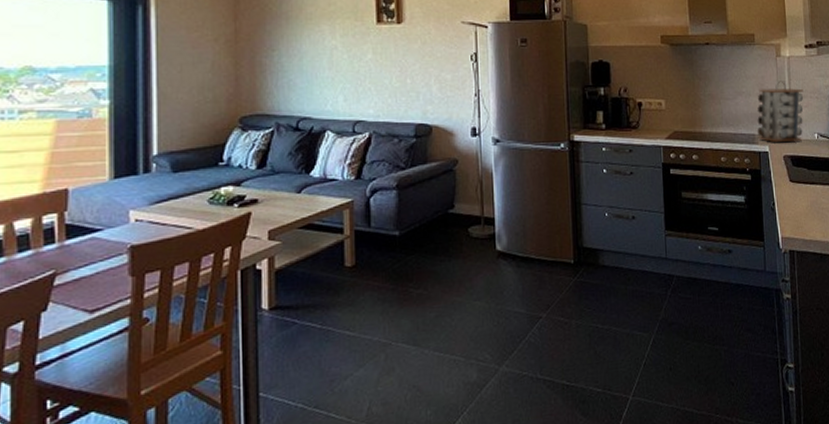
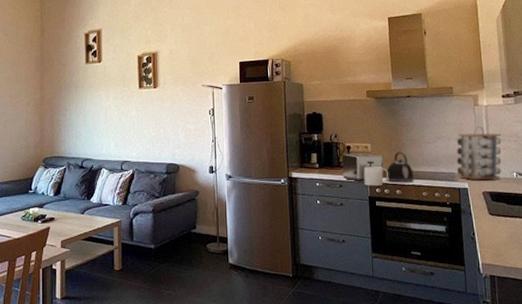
toaster: none [632,111,679,146] -> present [342,153,384,182]
mug: none [656,127,685,151] -> present [363,167,389,187]
kettle: none [680,109,712,148] -> present [385,151,414,184]

